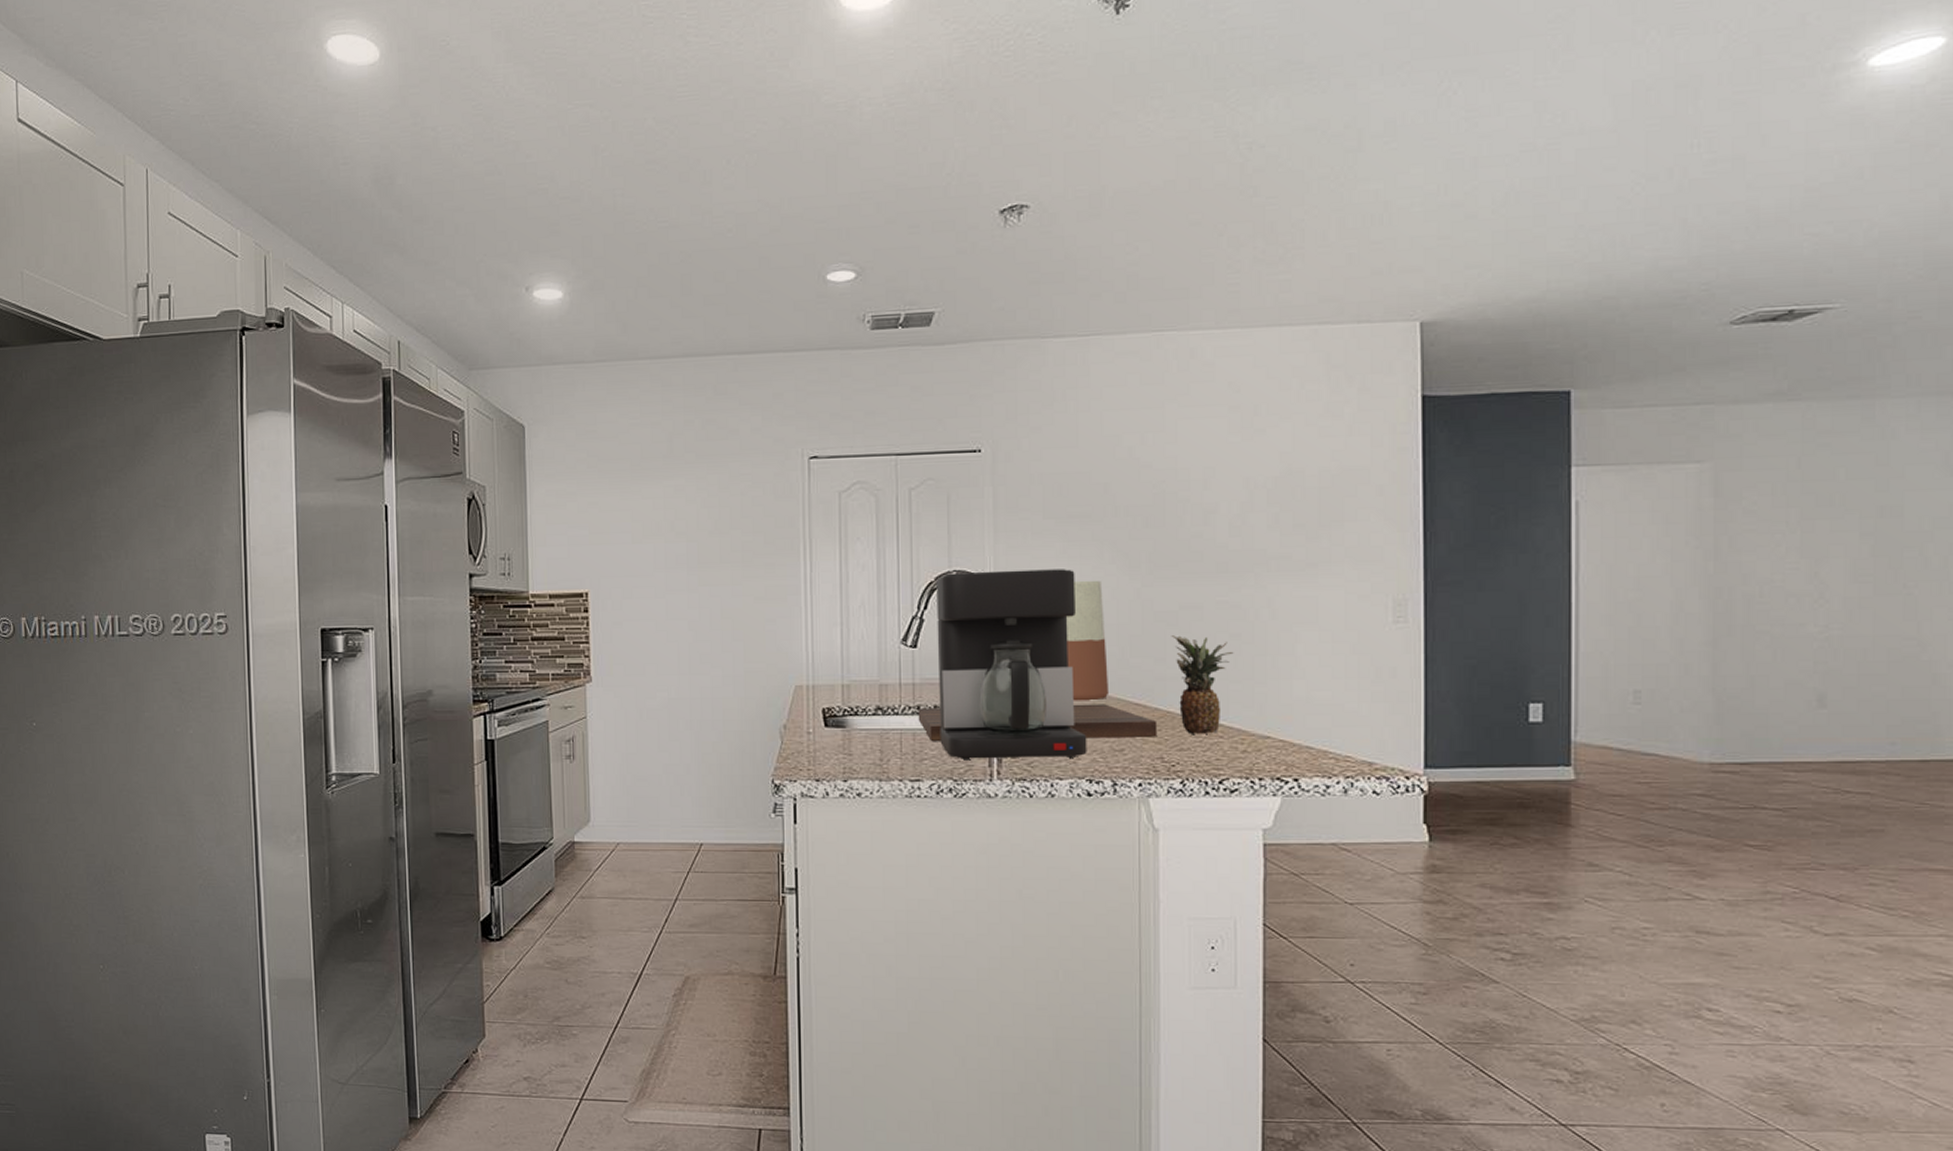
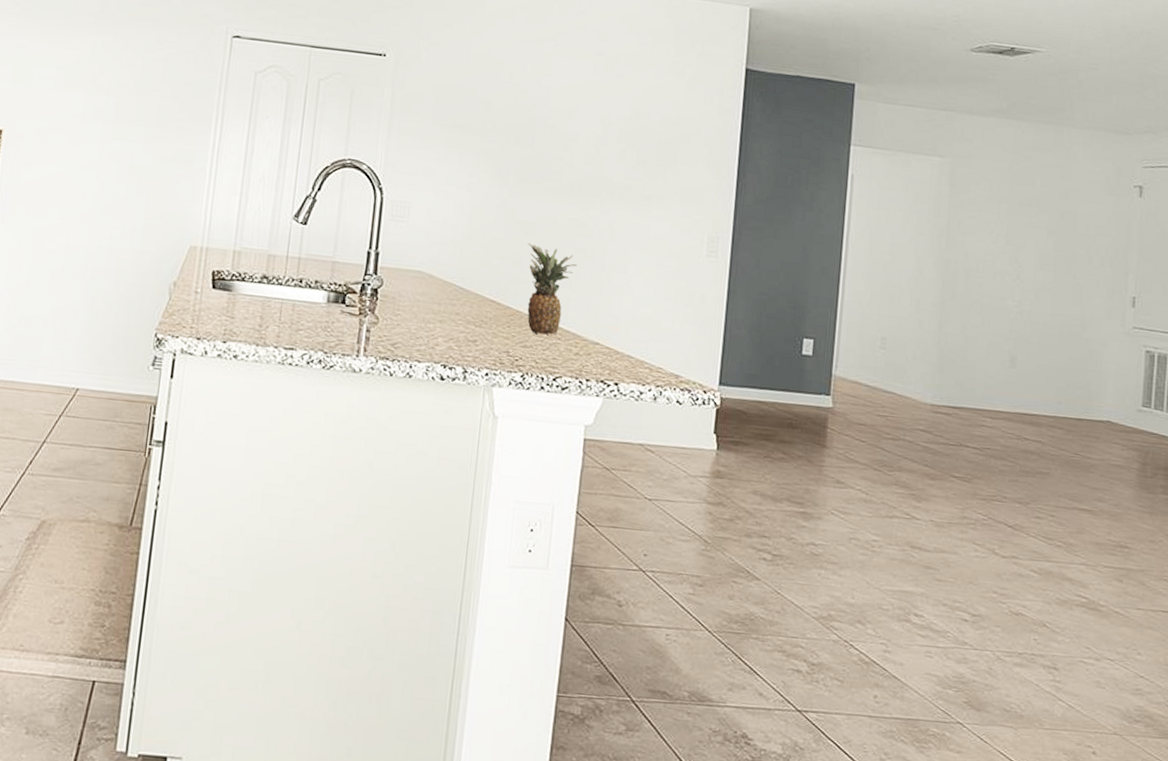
cutting board: present [918,704,1158,741] -> none [299,281,508,333]
coffee maker: present [936,569,1087,759] -> none [316,161,453,343]
vase: present [1066,581,1110,700] -> none [437,184,476,293]

